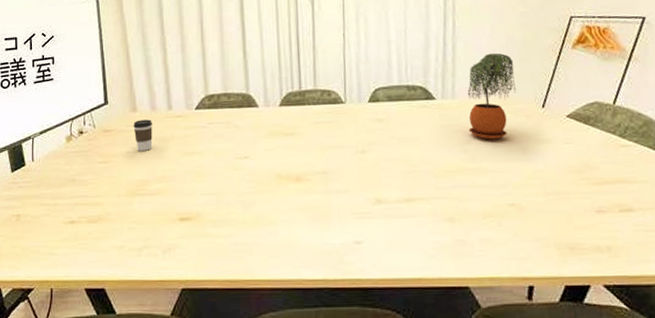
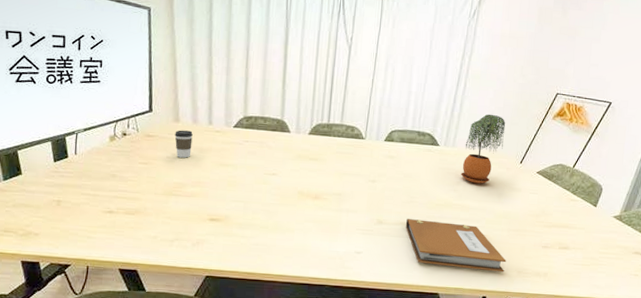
notebook: none [410,192,551,251] -> present [405,219,506,272]

